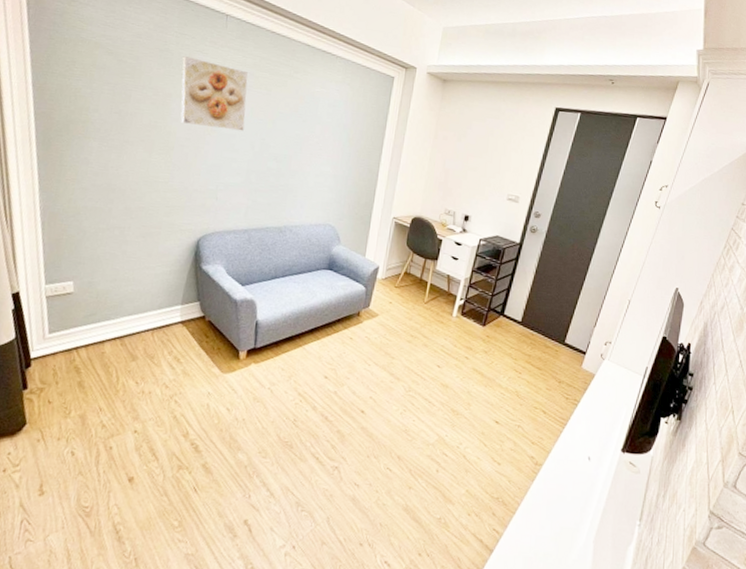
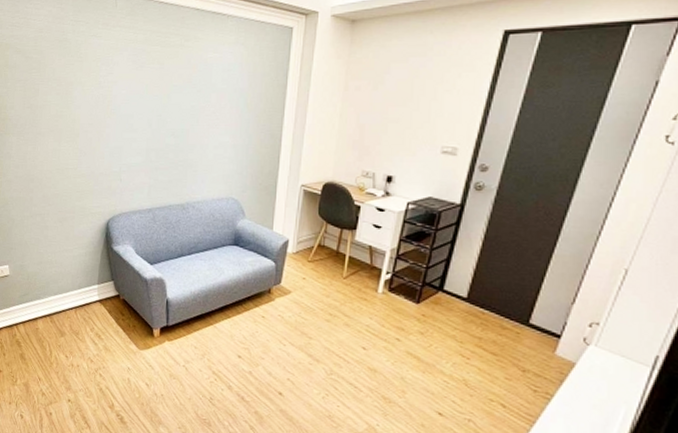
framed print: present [180,55,248,131] -> none [79,42,141,110]

